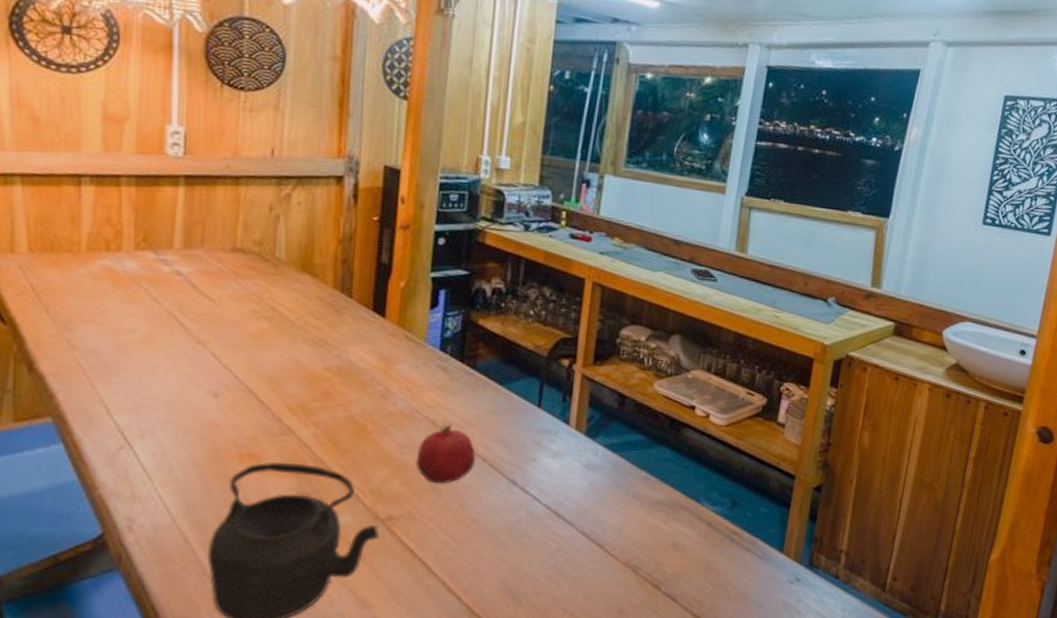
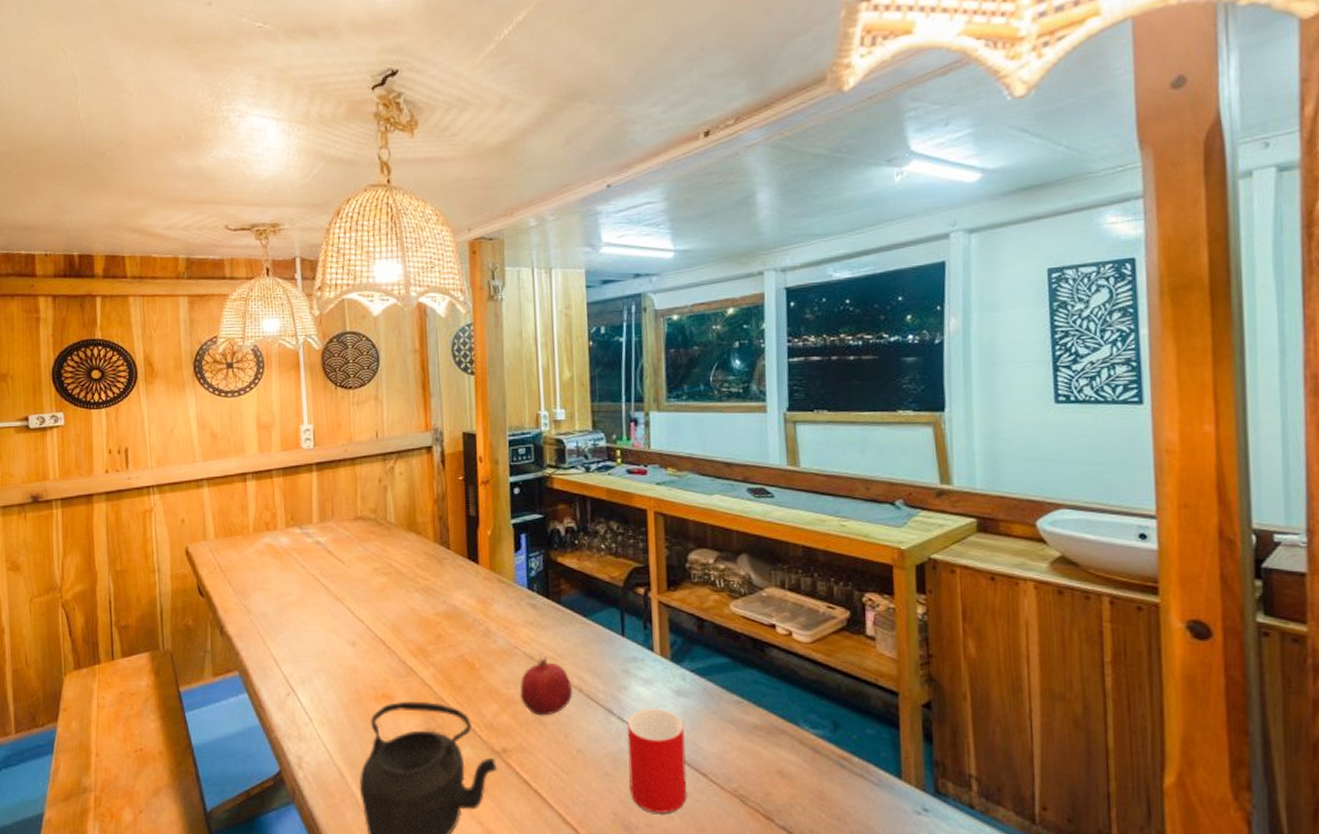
cup: none [522,481,588,582] -> present [627,709,687,813]

